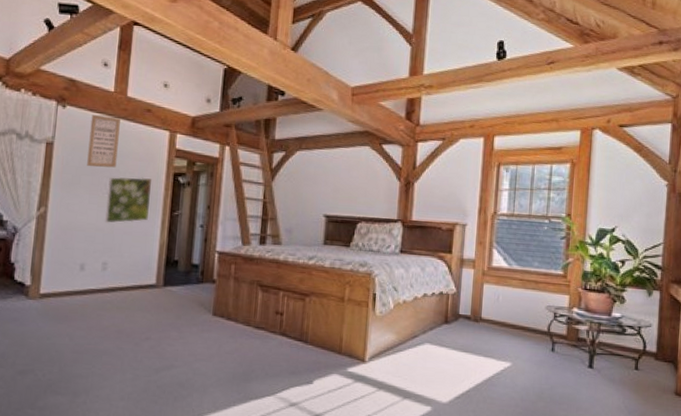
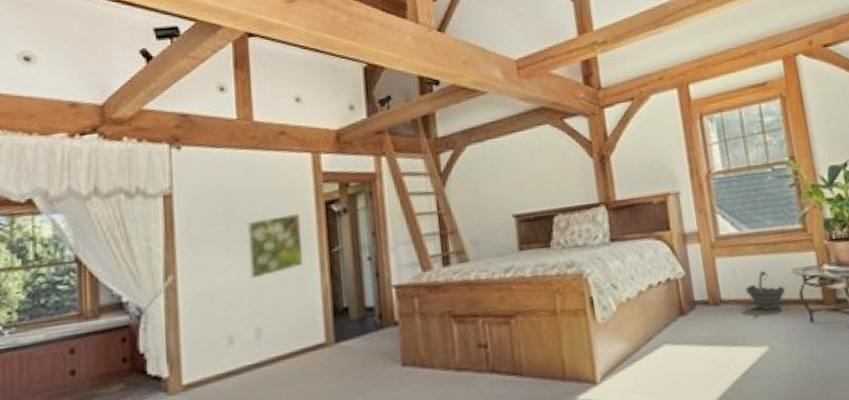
wall art: present [87,114,121,168] -> none [214,148,254,215]
bucket: none [503,302,537,335] -> present [745,271,786,311]

